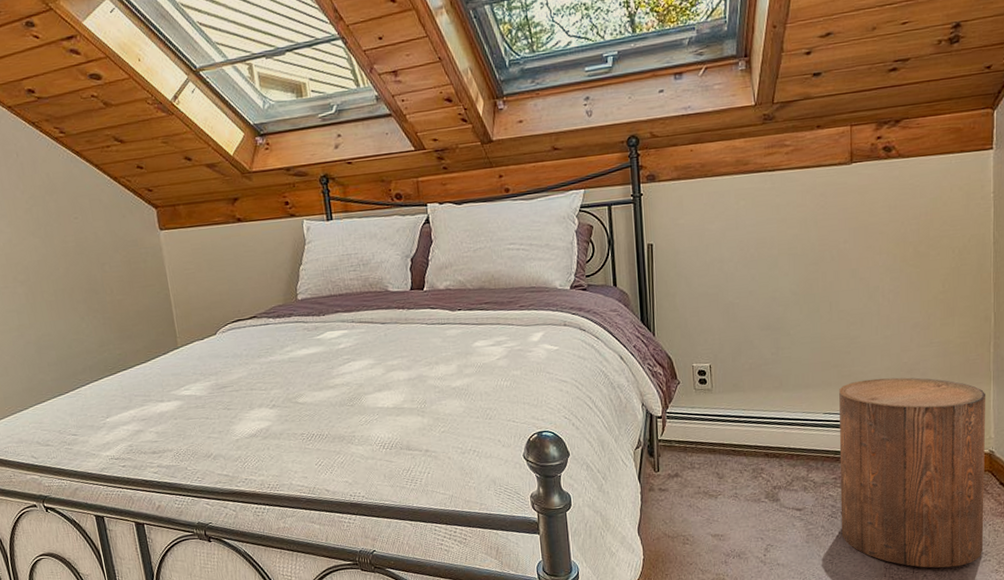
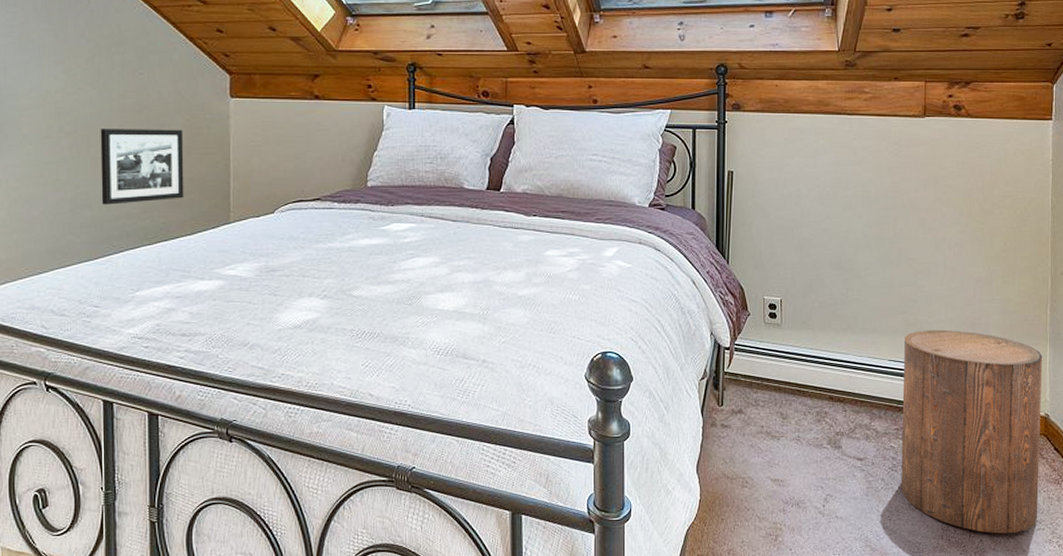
picture frame: none [49,266,134,344] -> present [100,129,184,205]

